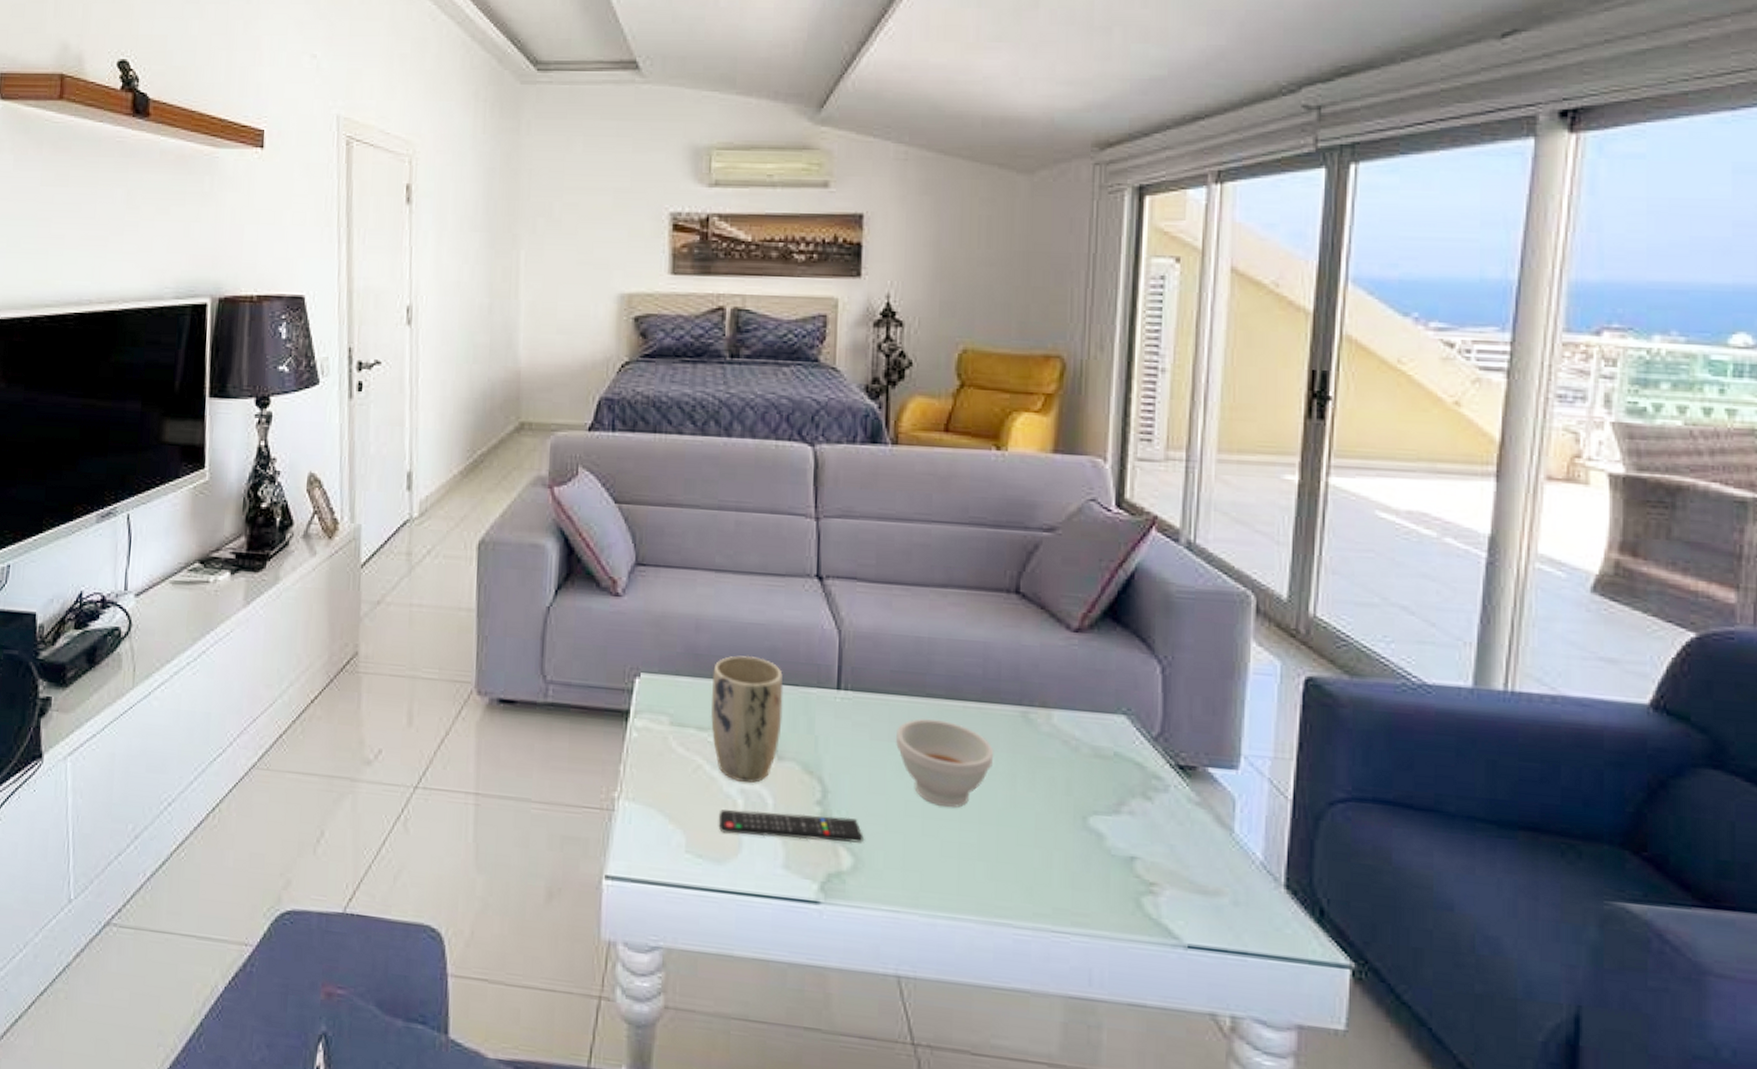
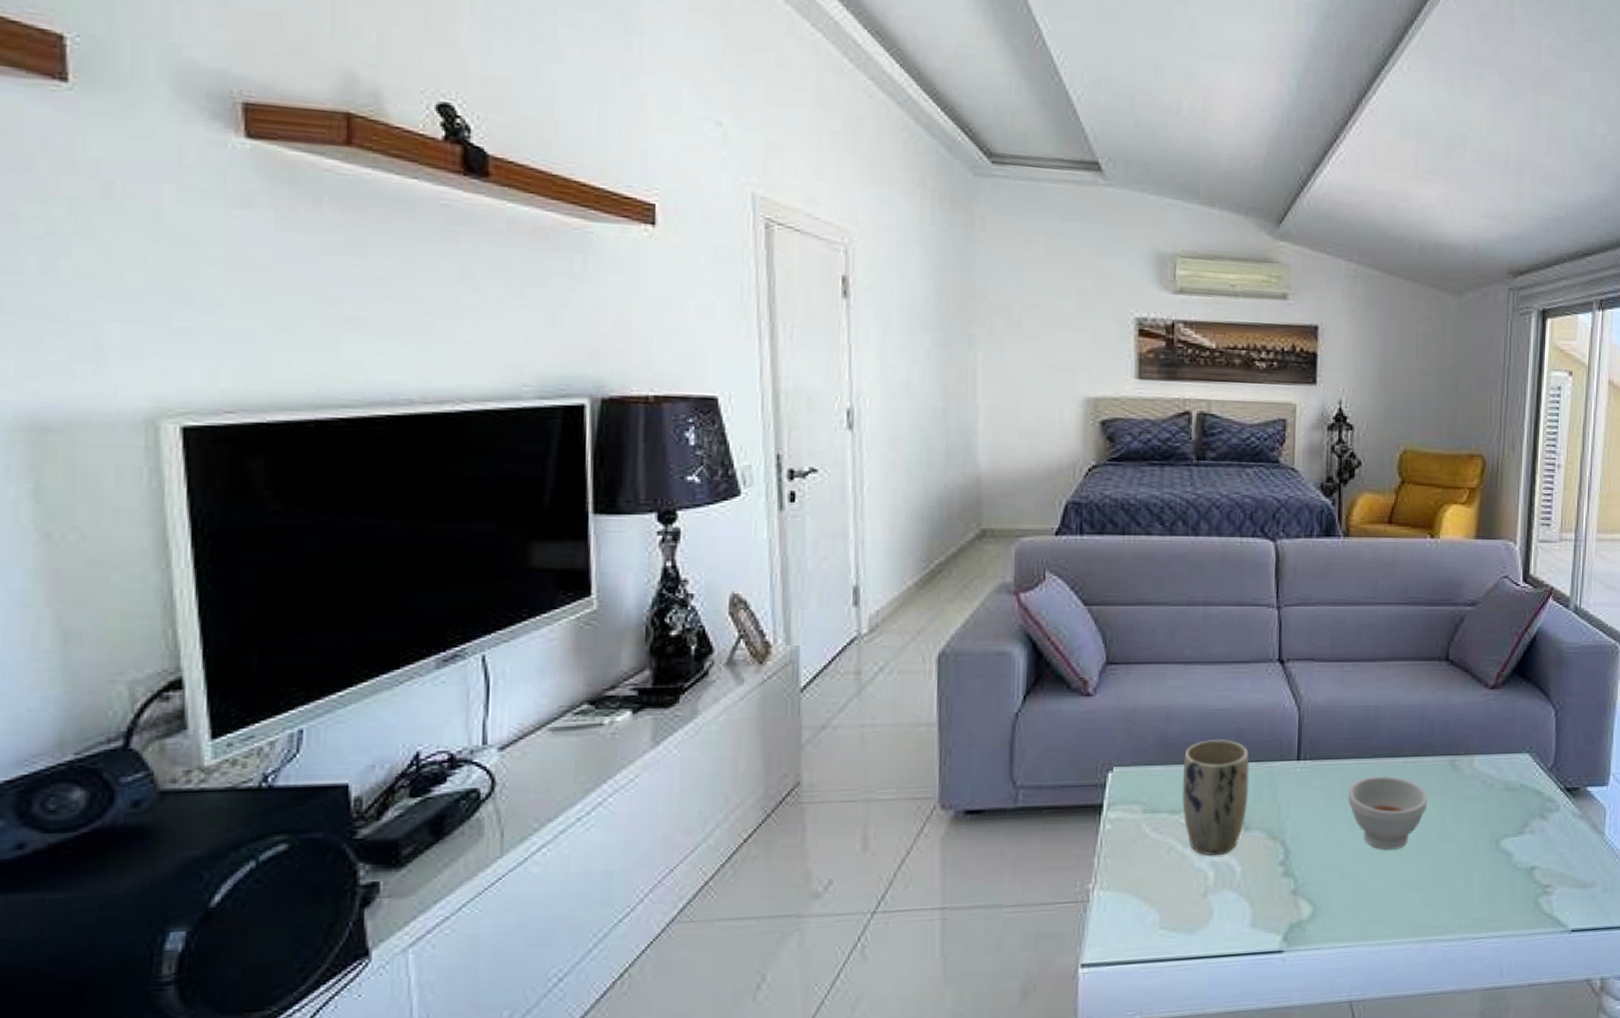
remote control: present [718,809,865,843] -> none [1190,872,1322,905]

